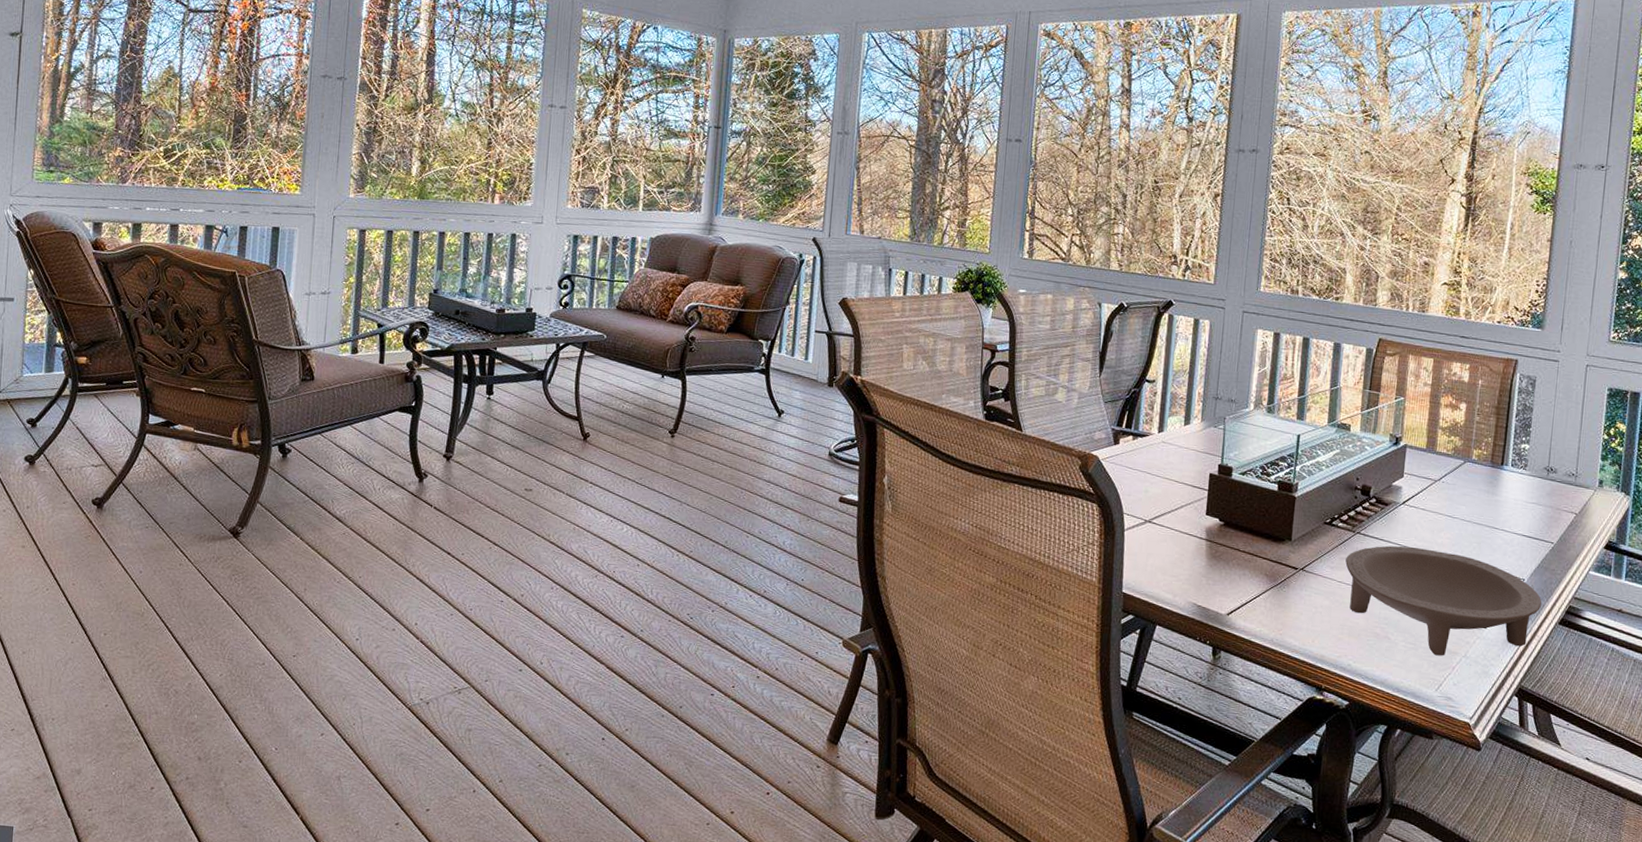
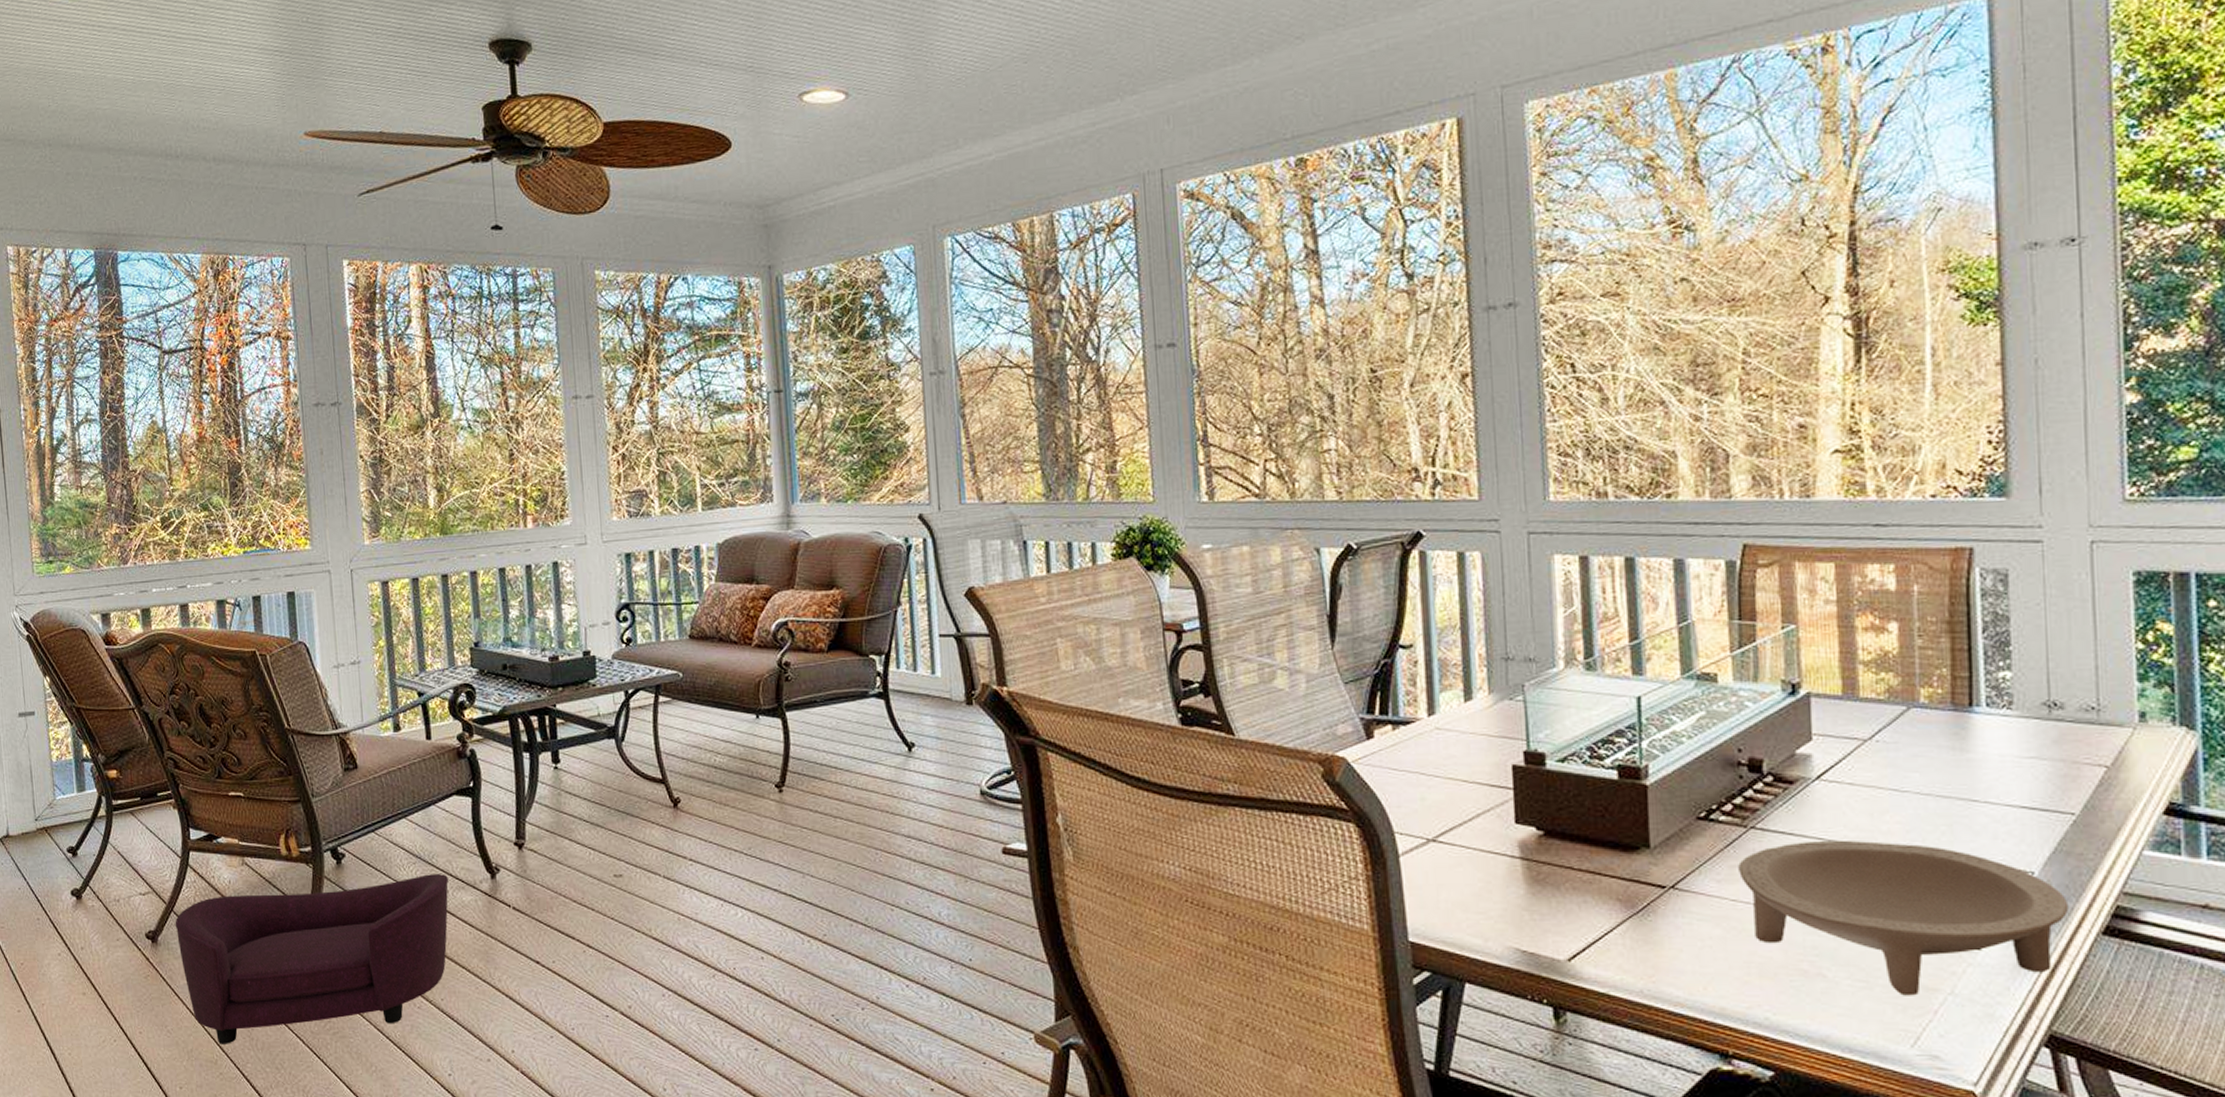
dog bed: none [122,473,382,600] -> present [175,874,449,1044]

